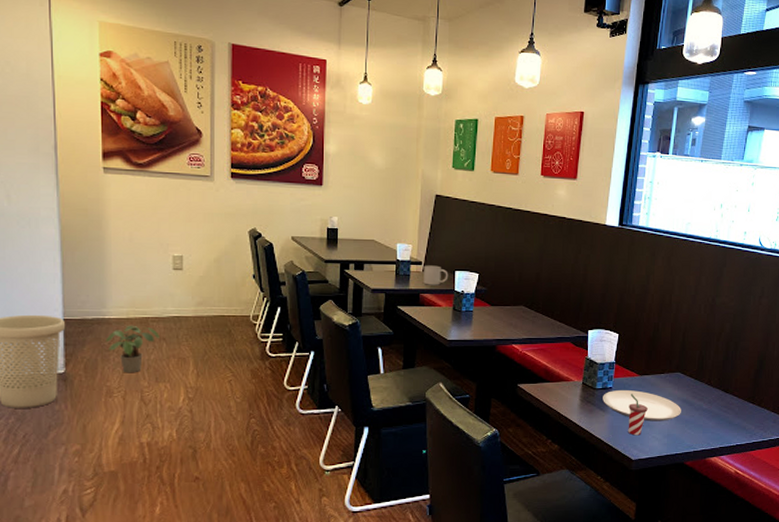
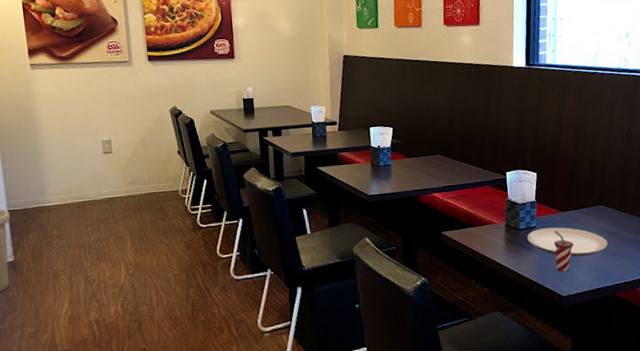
potted plant: present [106,325,160,373] -> none [48,209,97,256]
mug: present [422,265,449,285] -> none [339,124,364,144]

